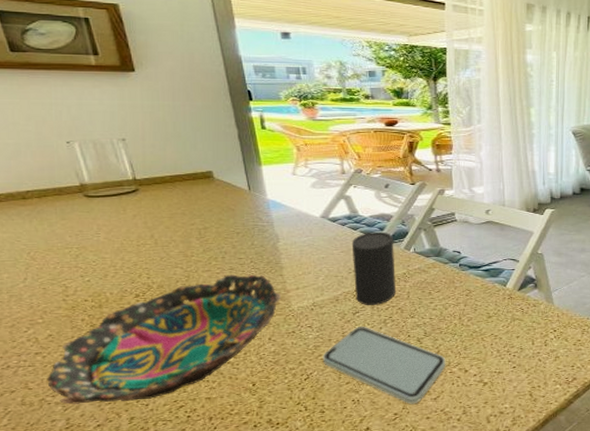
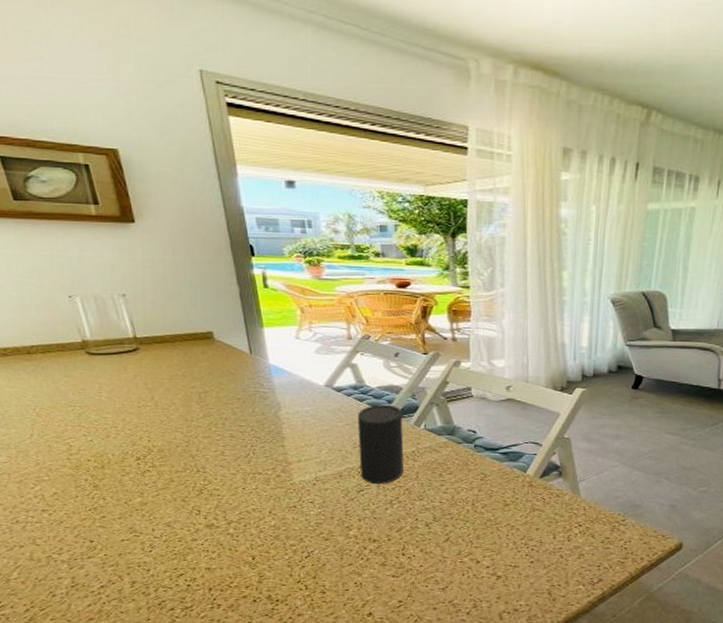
bowl: present [47,274,282,404] -> none [53,442,283,565]
smartphone: present [322,327,446,404] -> none [324,506,456,593]

